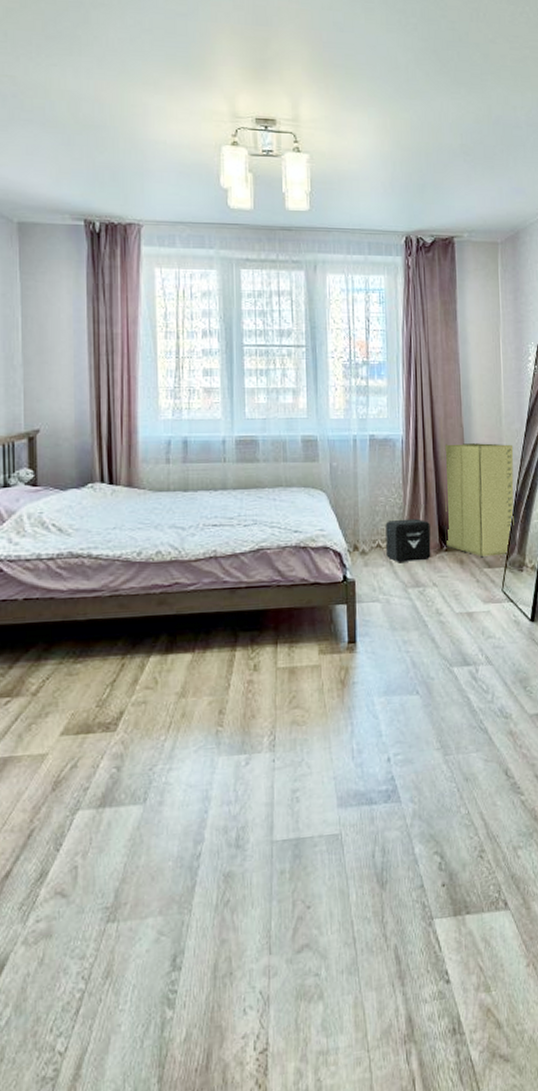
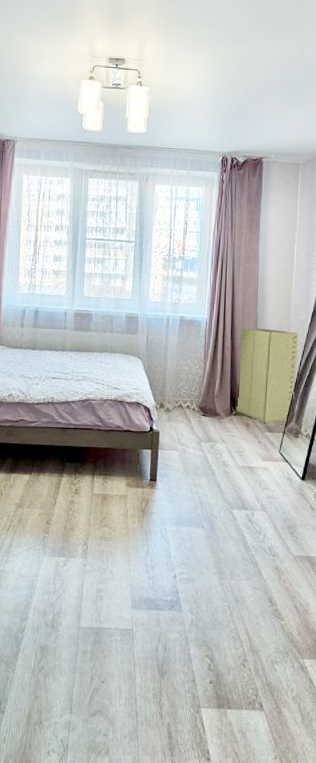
air purifier: present [385,518,431,562] -> none [186,386,224,421]

